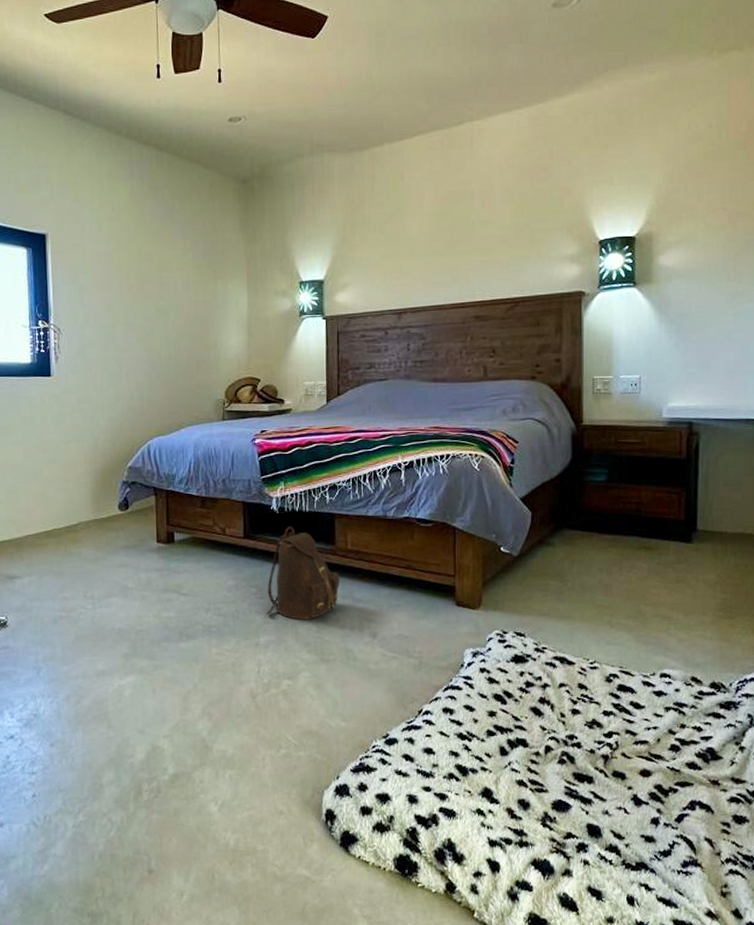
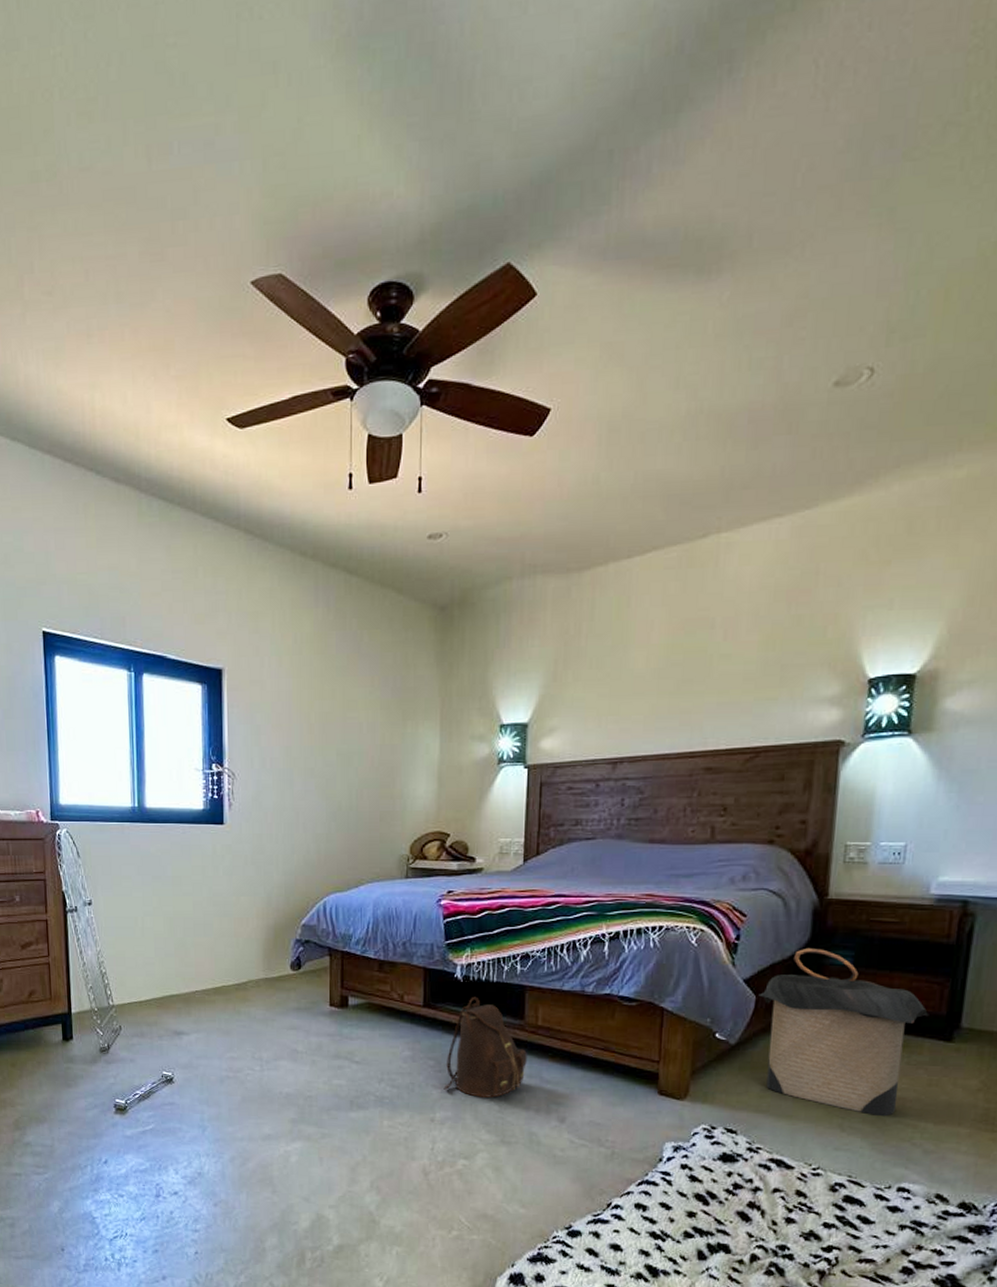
laundry hamper: none [533,467,671,612] -> present [758,947,929,1117]

